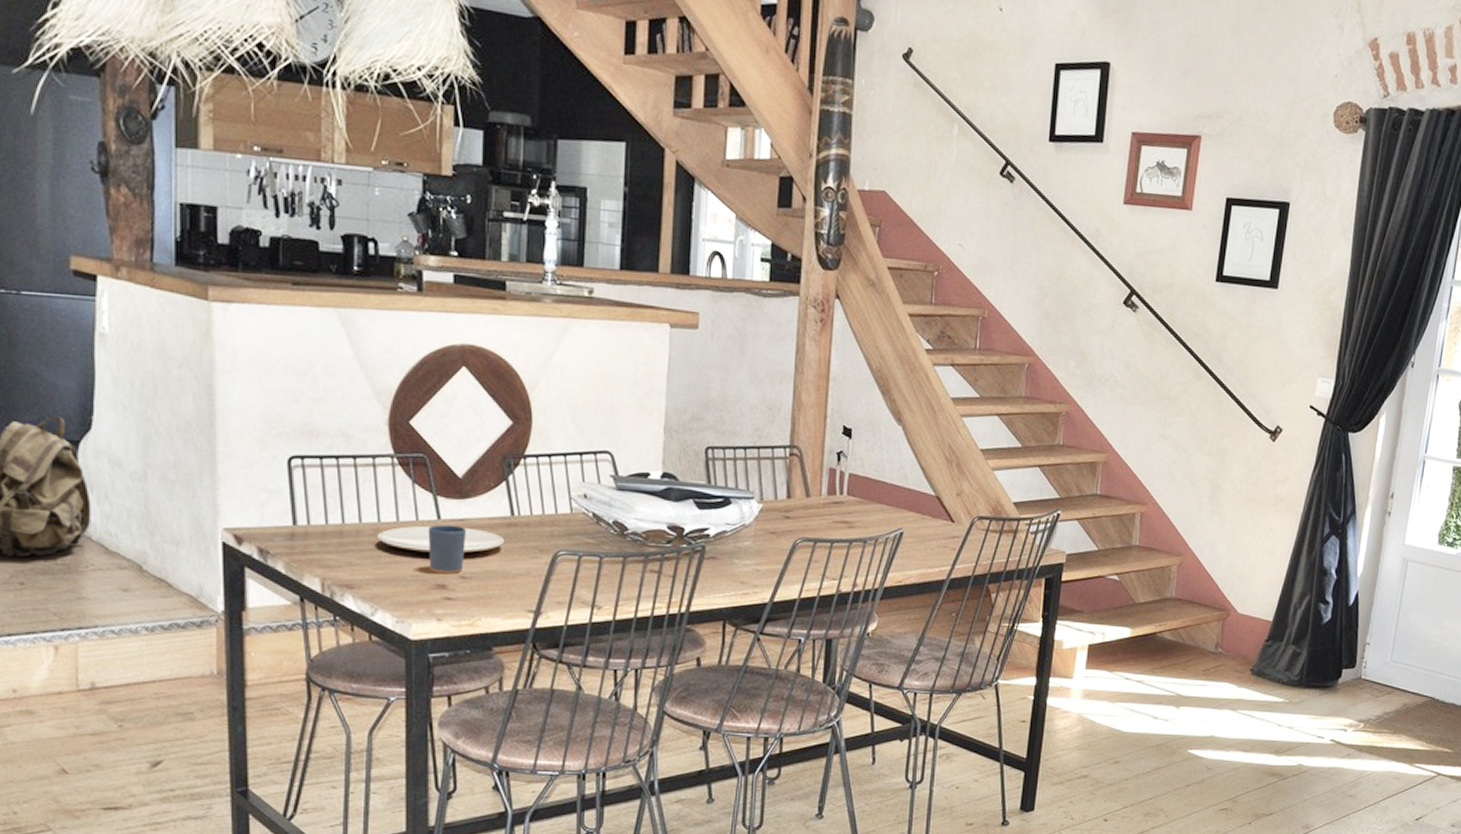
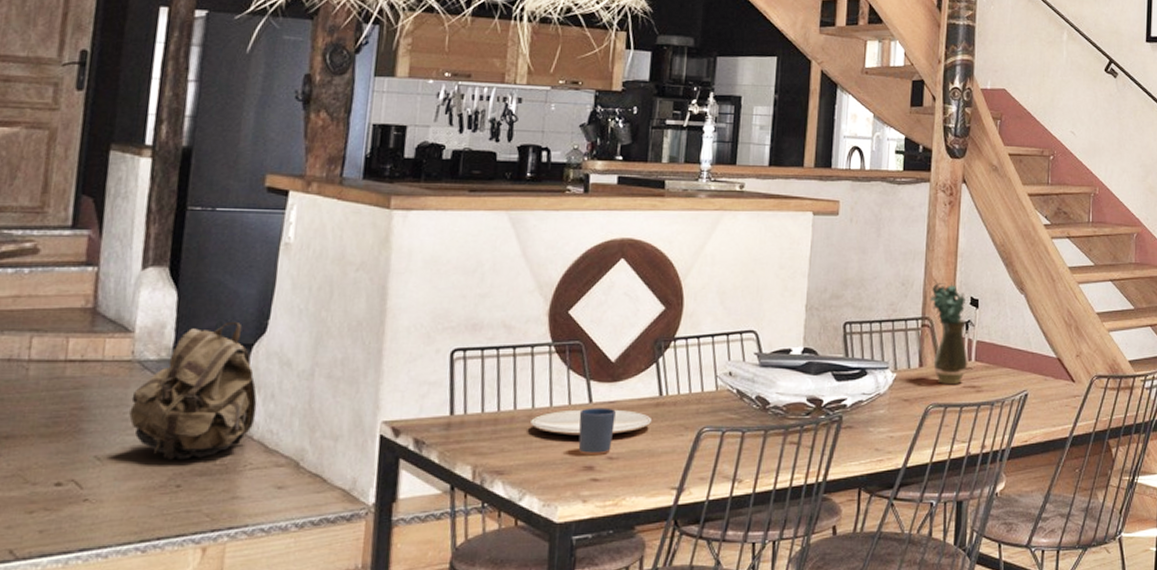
vase: none [799,404,840,518] -> present [930,279,968,384]

